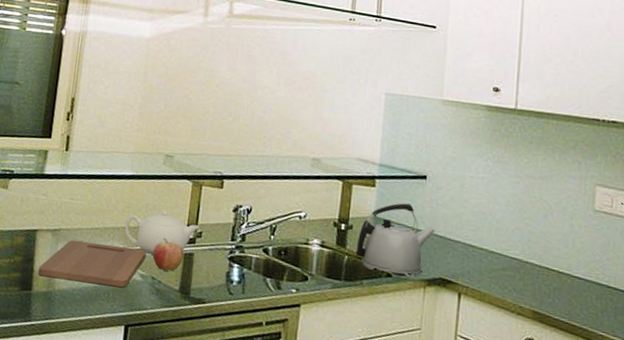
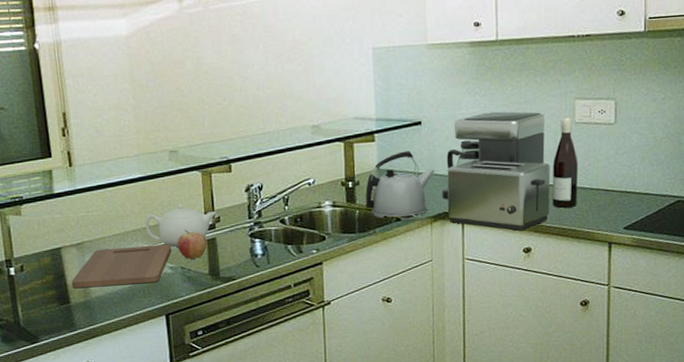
coffee maker: none [439,179,562,265] -> present [442,111,545,200]
toaster: none [443,227,563,319] -> present [447,159,551,232]
bottle: none [562,201,596,303] -> present [552,116,579,208]

